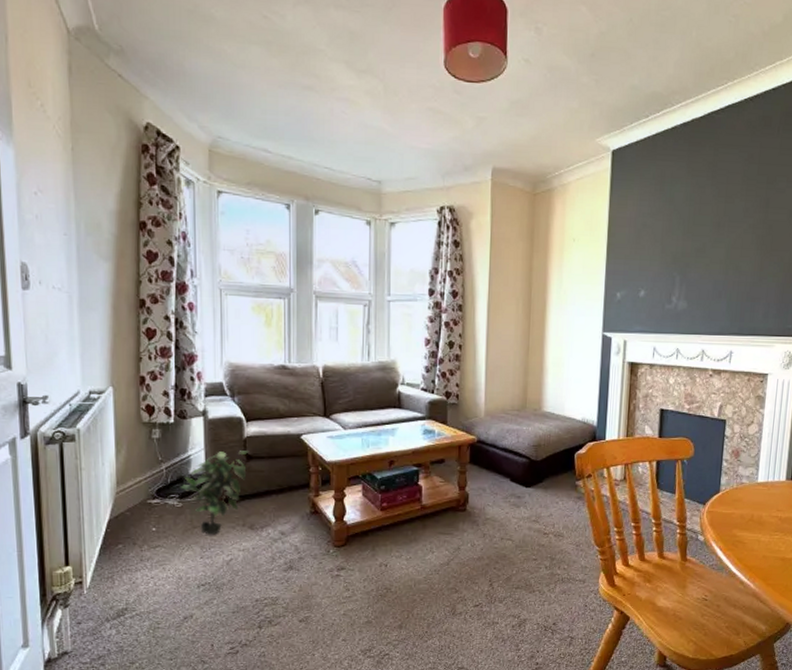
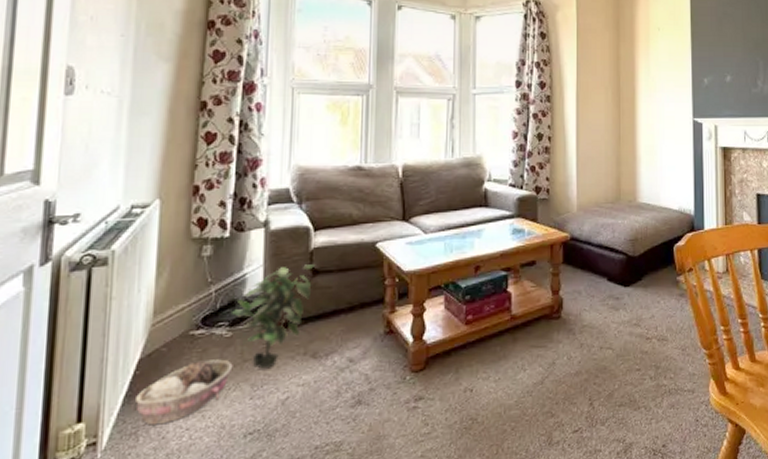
decorative basket: none [109,524,185,572] -> present [136,359,233,426]

